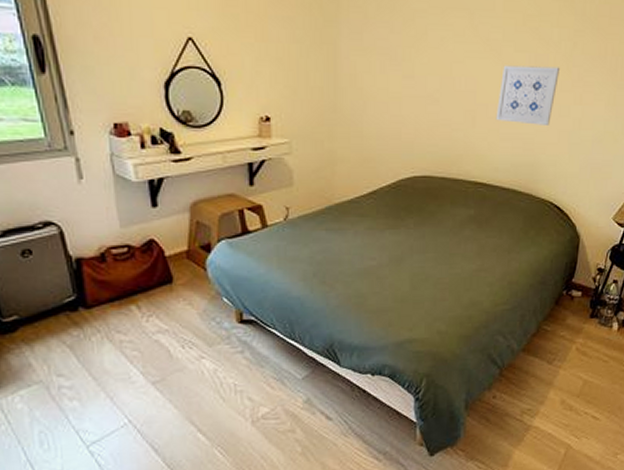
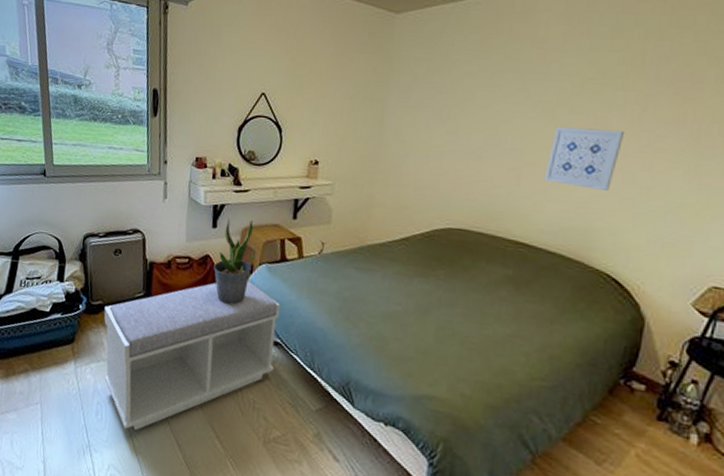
bench: none [23,260,253,451] -> present [104,280,281,431]
potted plant: none [162,193,209,290] -> present [214,218,254,305]

